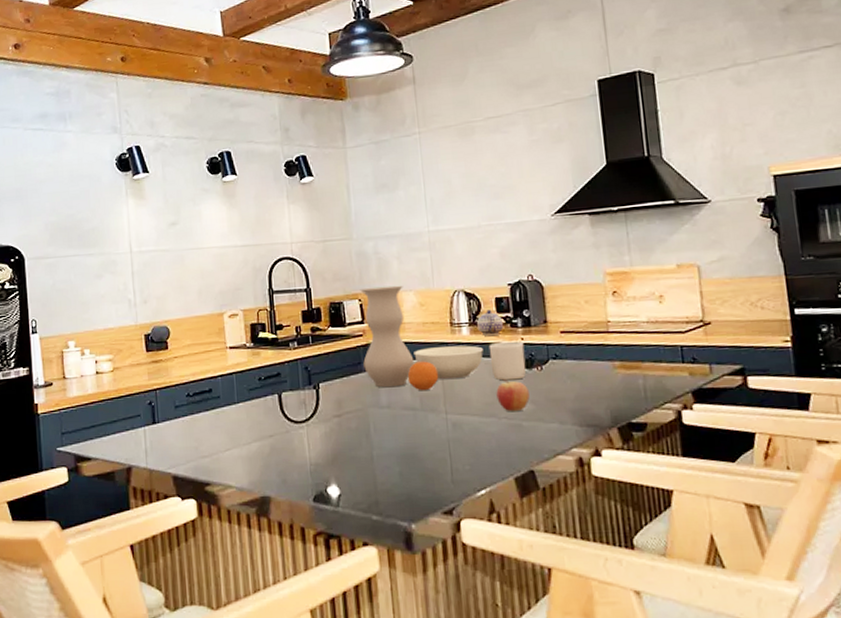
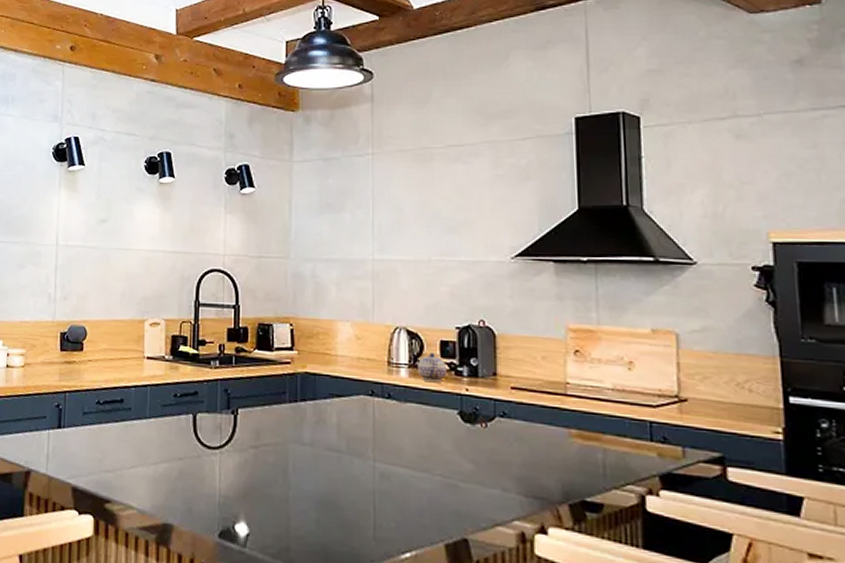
vase: present [360,285,415,388] -> none [288,312,344,425]
fruit: present [407,361,439,391] -> none [335,399,370,433]
bowl: present [414,345,483,380] -> none [344,386,422,425]
mug: present [488,342,526,381] -> none [428,390,469,435]
fruit: present [496,379,530,411] -> none [432,432,470,469]

